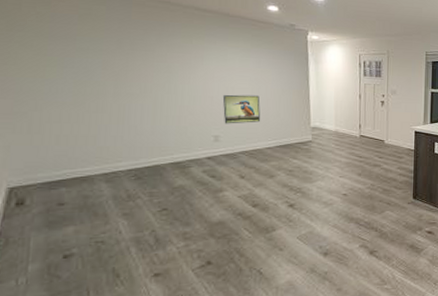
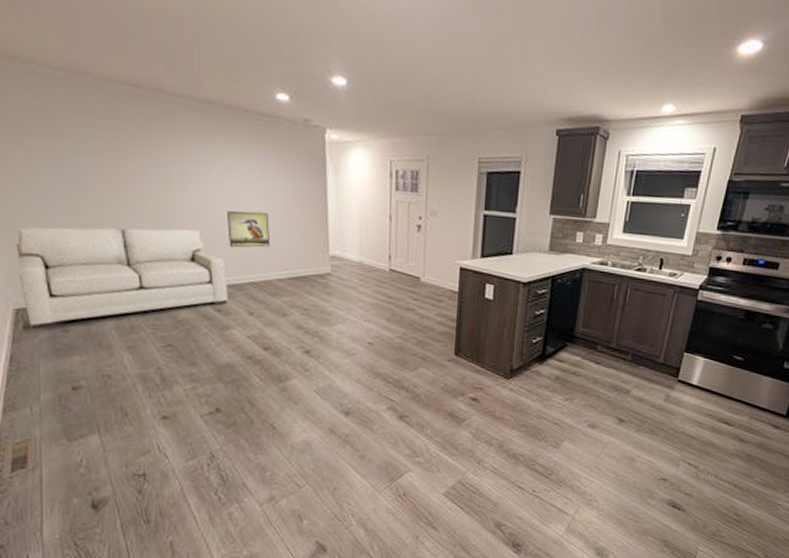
sofa: none [15,110,222,206] -> present [15,226,228,330]

